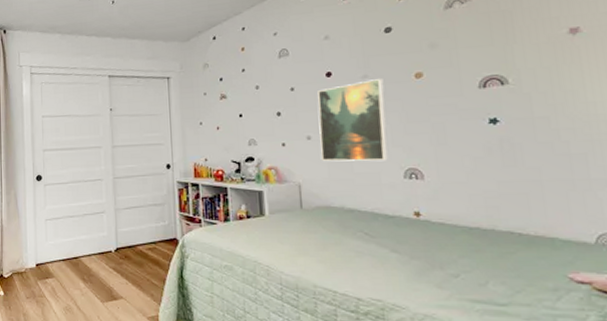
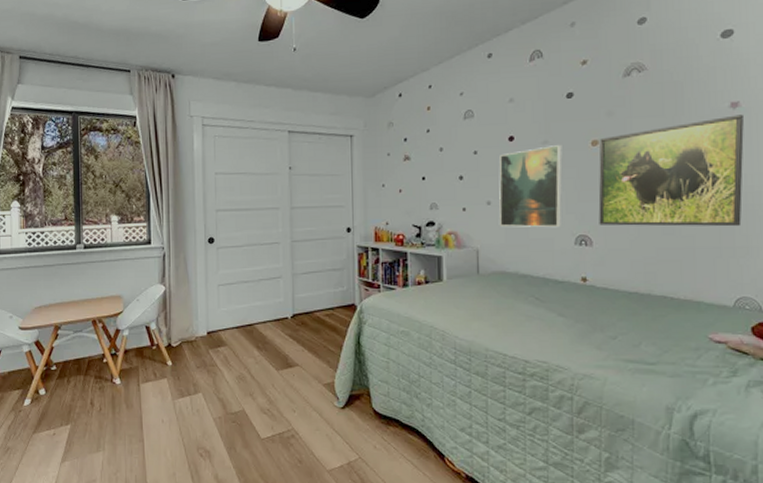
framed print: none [423,40,596,159] -> present [598,114,744,227]

